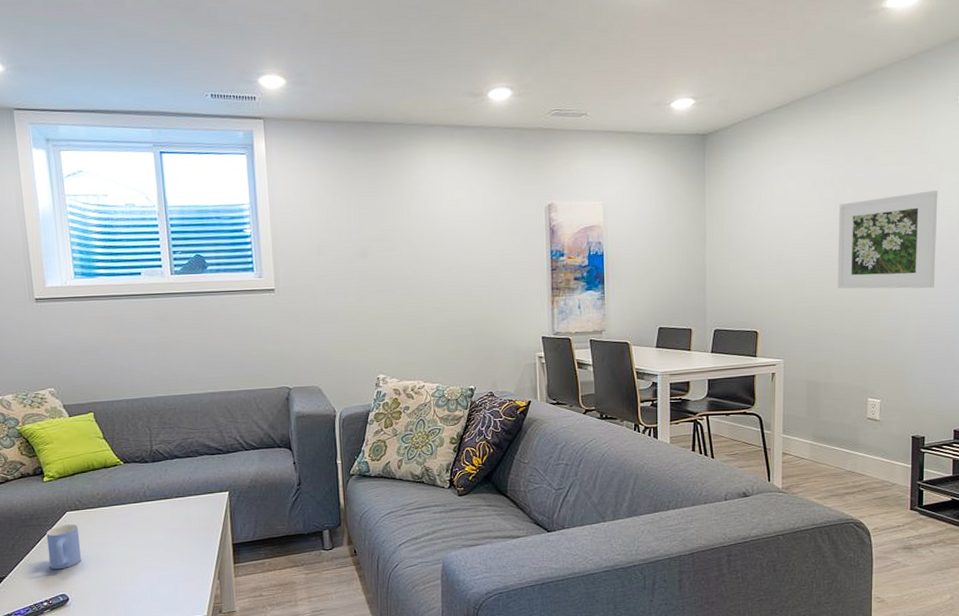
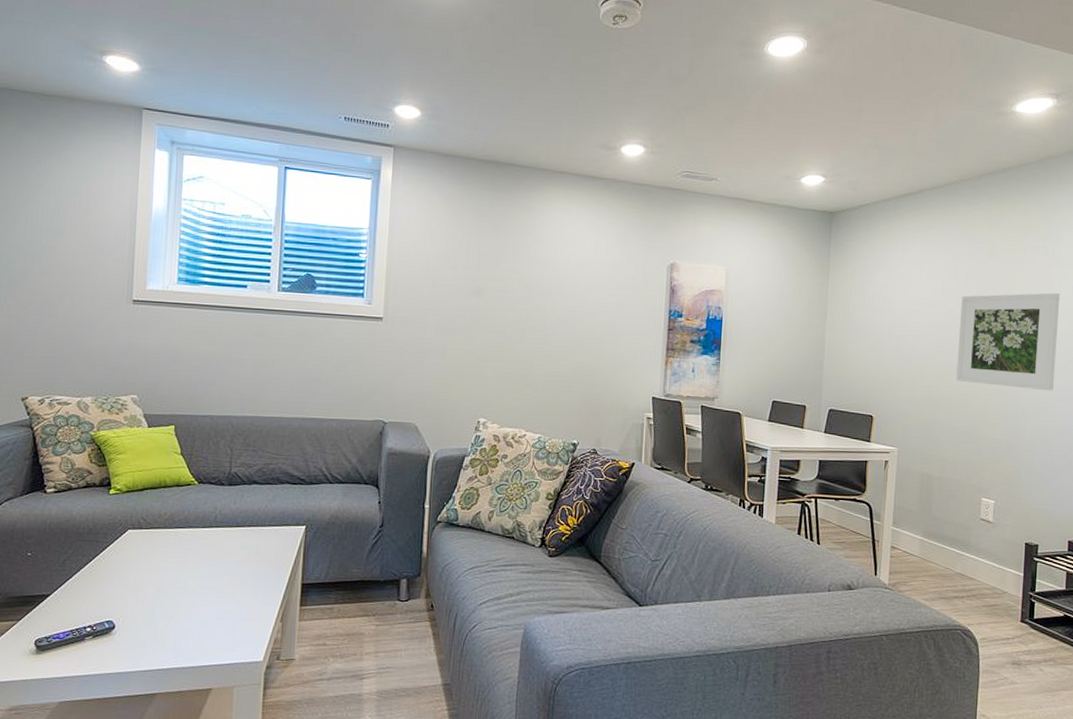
mug: present [46,523,82,570] -> none [100,542,139,593]

